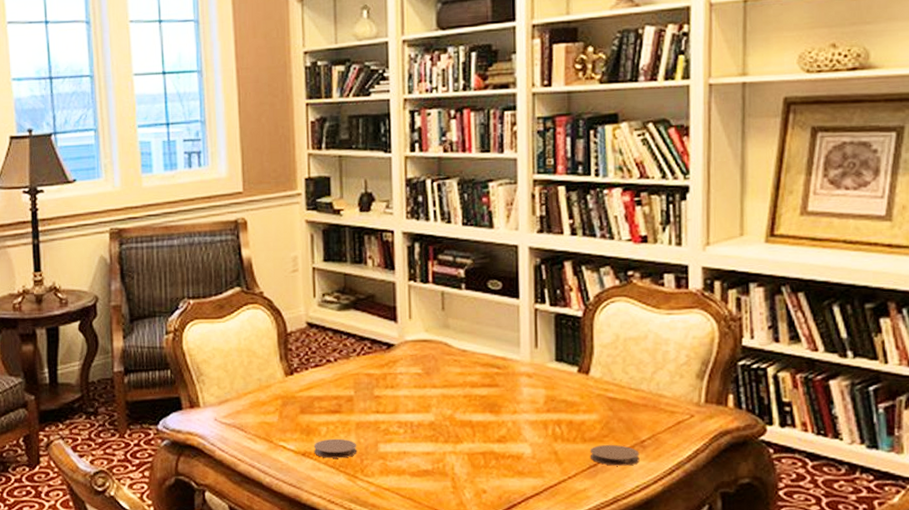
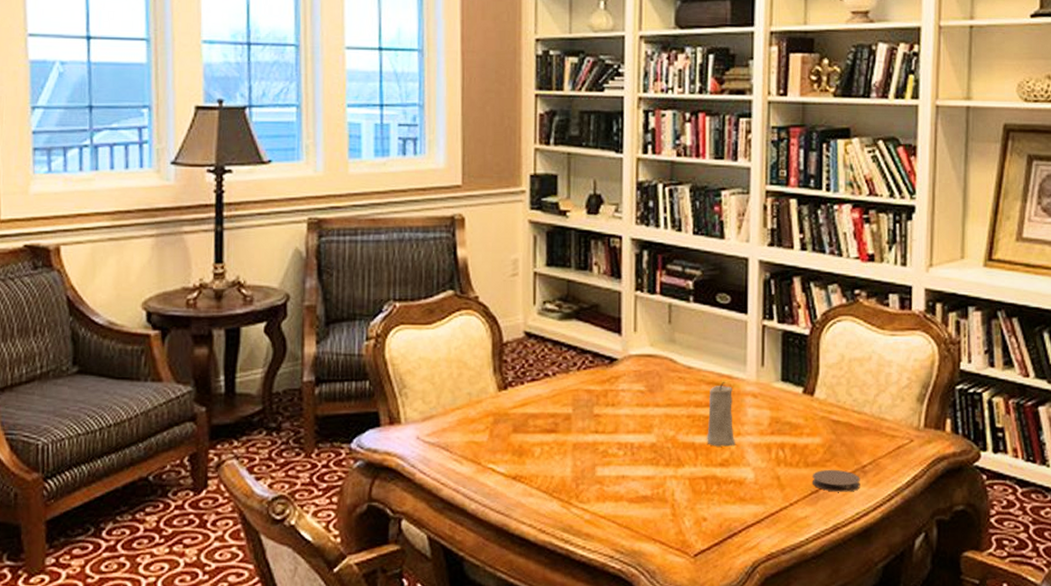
coaster: present [313,438,356,458] -> none [525,461,572,483]
candle: none [483,364,512,424] -> present [707,382,736,447]

